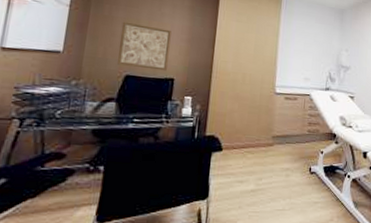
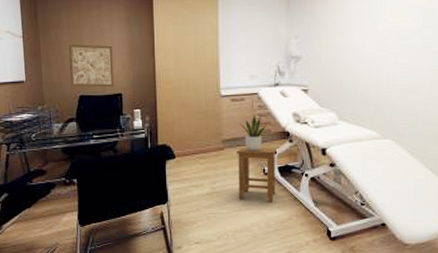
stool: none [283,145,323,203] -> present [236,147,276,203]
potted plant: none [291,114,317,150] -> present [240,114,267,151]

